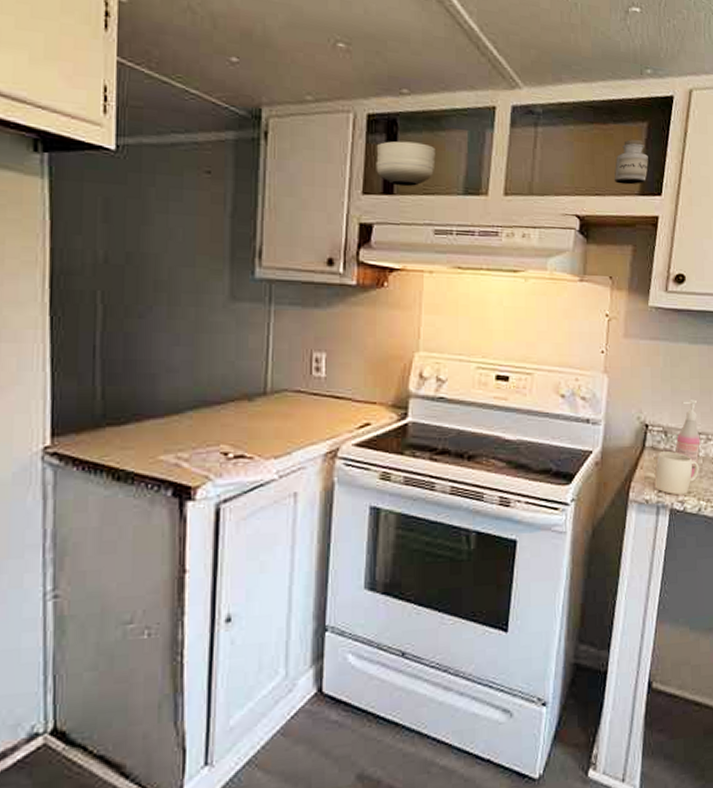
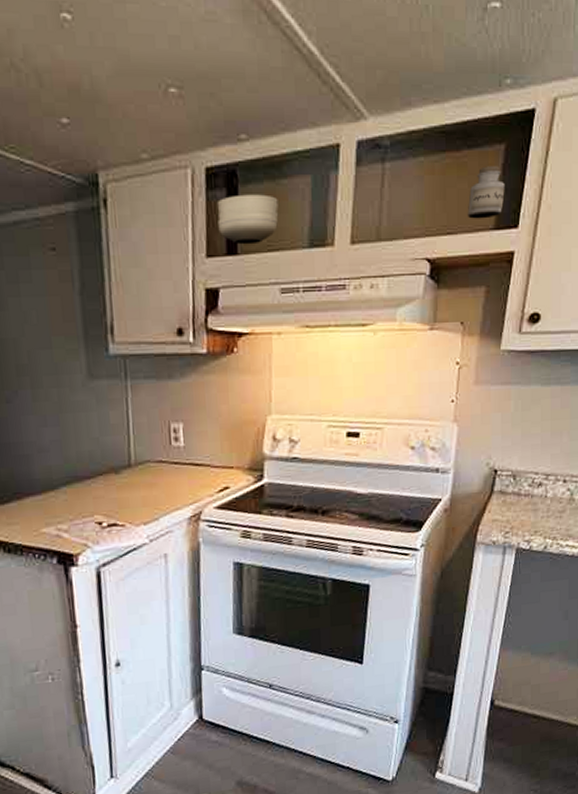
mug: present [654,451,699,496] -> none [502,494,547,535]
soap dispenser: present [675,399,701,478] -> none [524,442,549,518]

